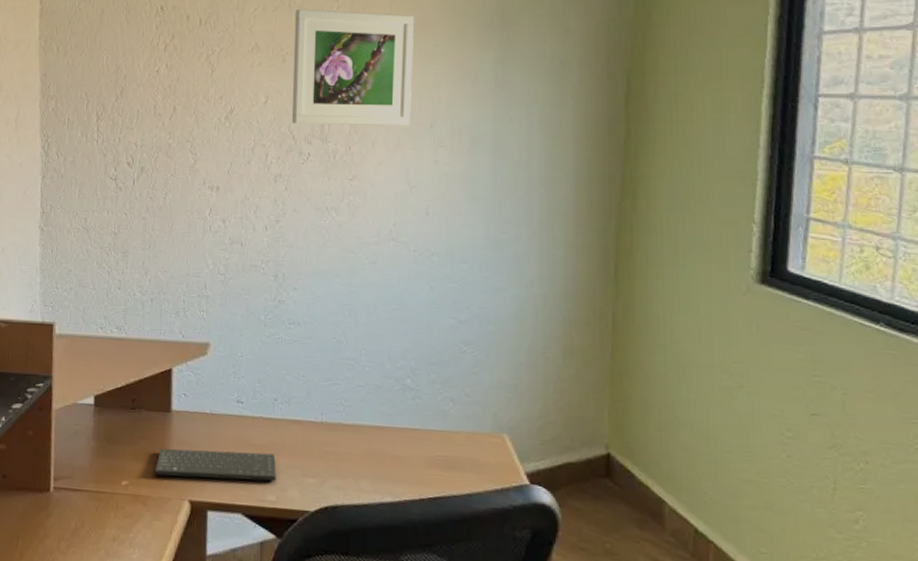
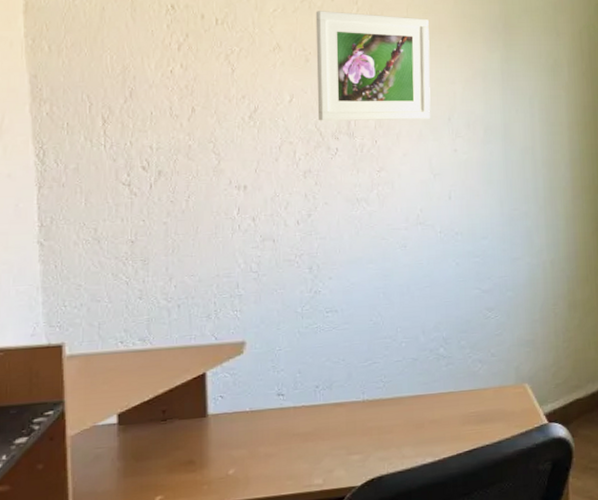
keyboard: present [154,448,277,481] -> none [191,439,322,484]

